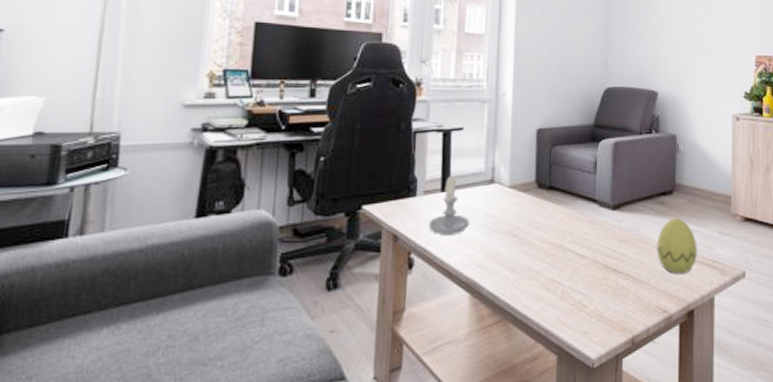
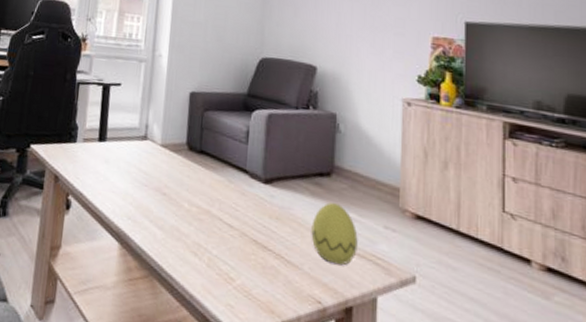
candle: present [428,175,470,234] -> none [85,127,123,184]

